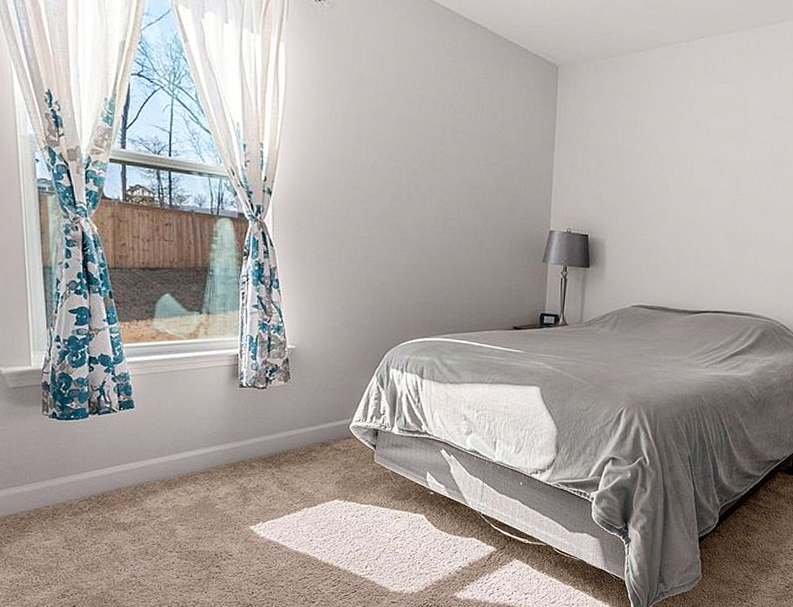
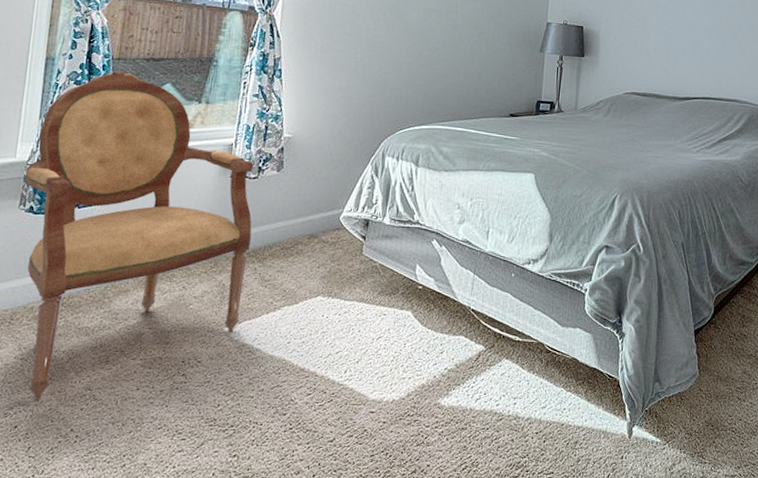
armchair: none [42,281,265,585] -> present [24,71,253,400]

